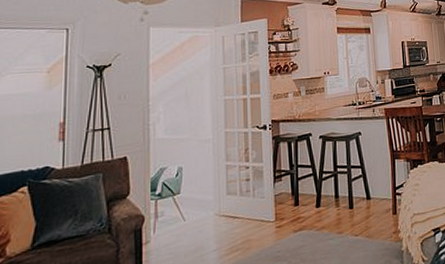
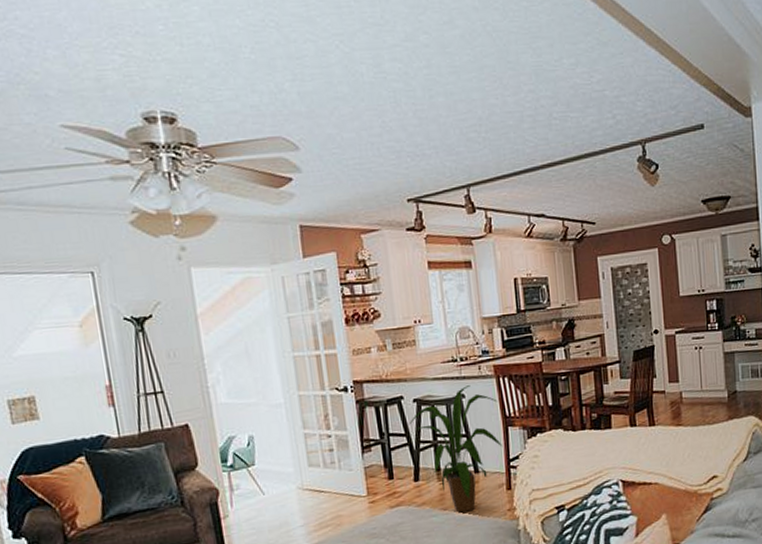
house plant: none [314,125,391,236] -> present [408,385,503,513]

